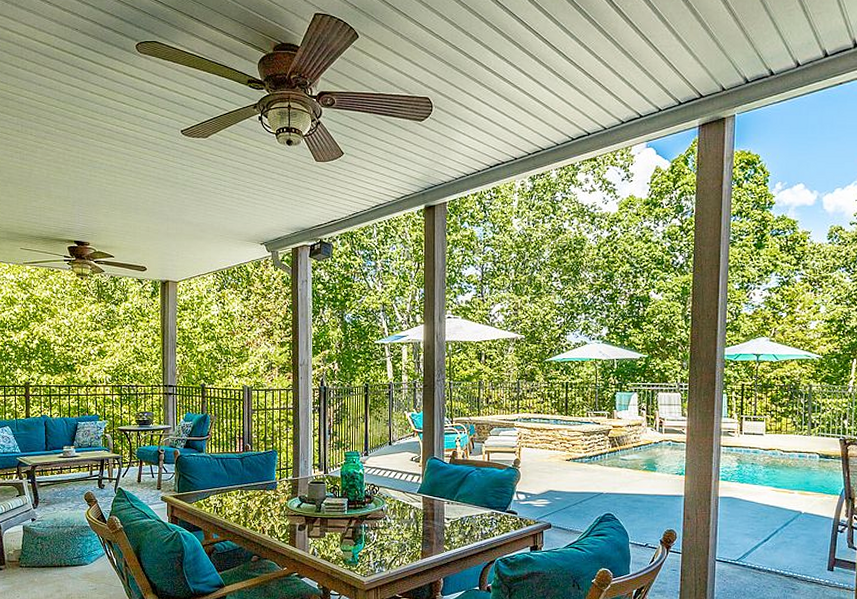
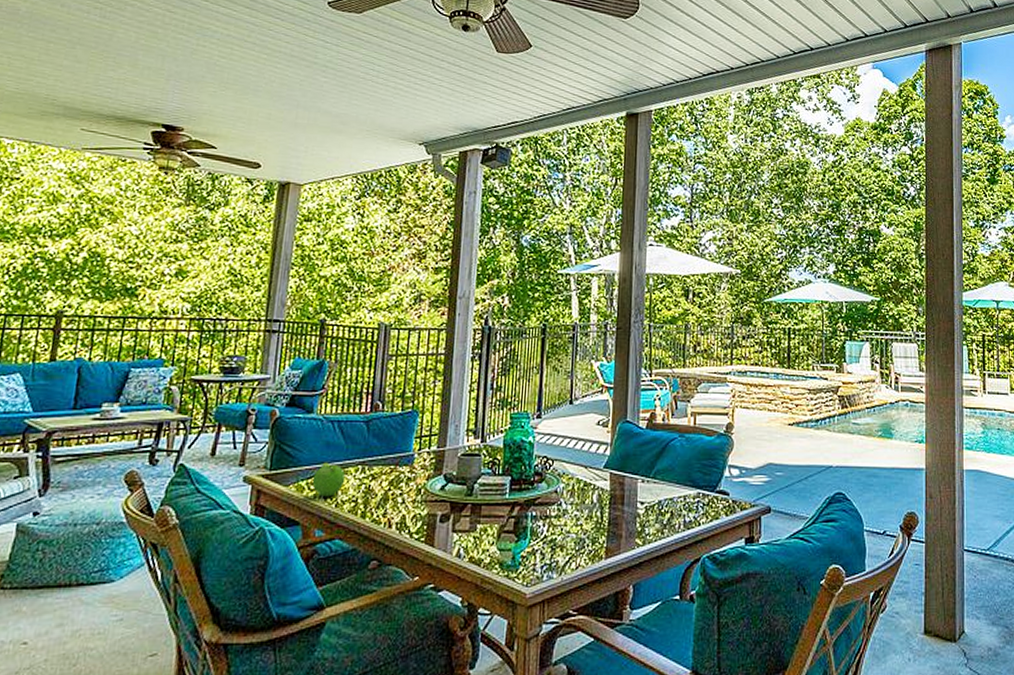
fruit: none [207,487,230,511] -> present [312,462,346,497]

